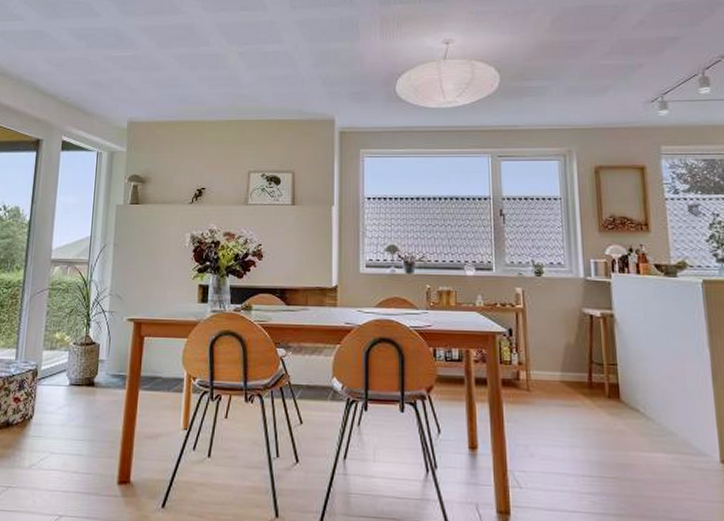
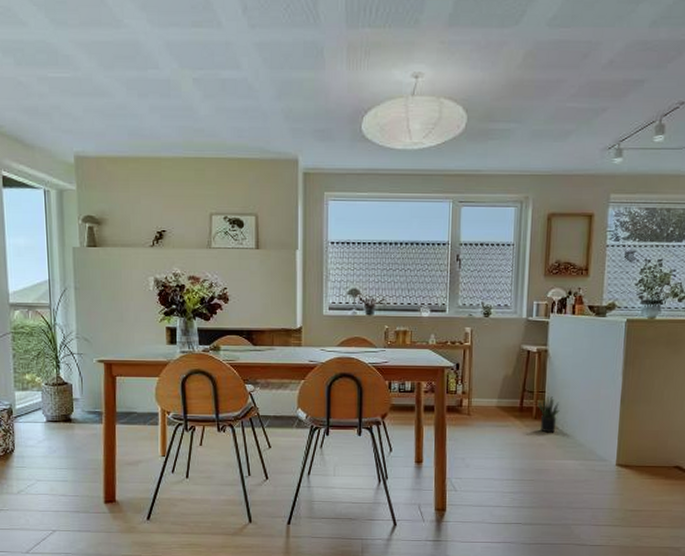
potted plant: none [609,370,638,417] -> present [537,396,560,433]

